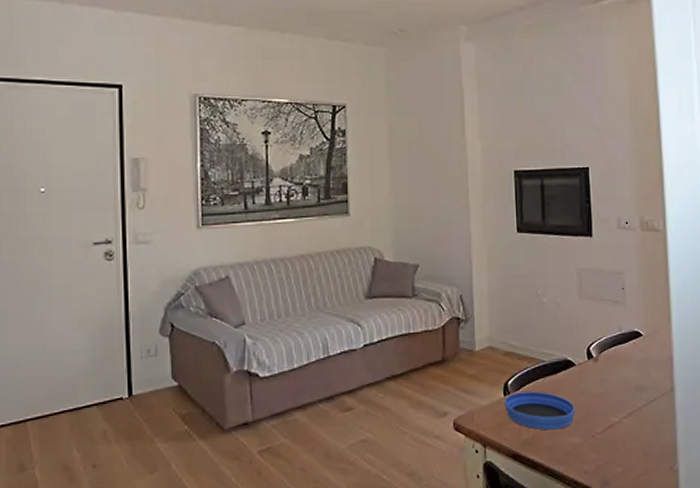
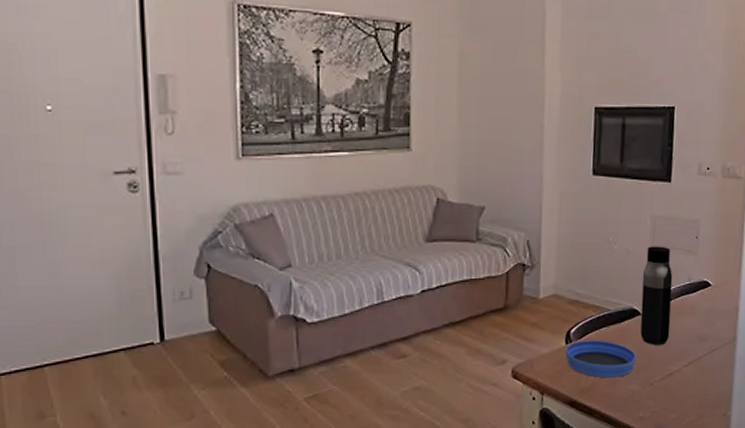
water bottle: none [573,297,606,396] -> present [640,246,673,345]

